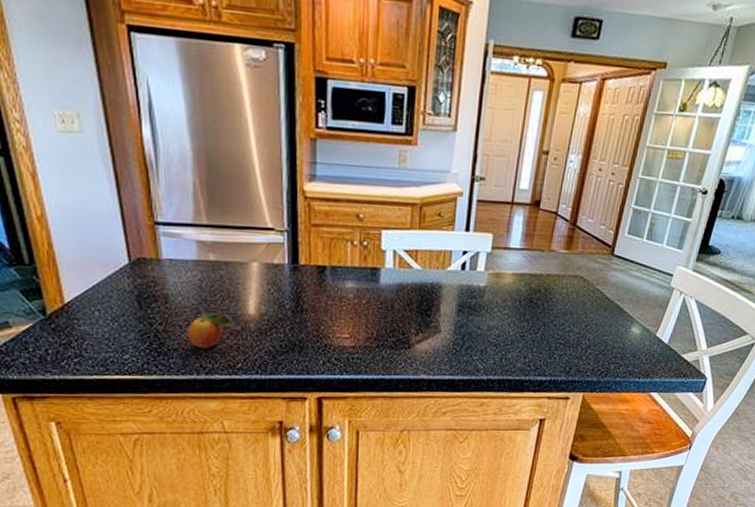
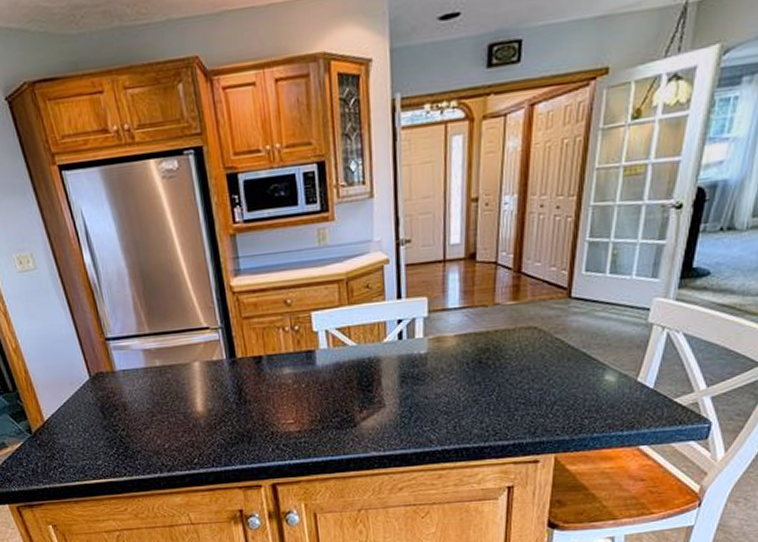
fruit: present [188,309,241,348] -> none [146,412,193,448]

